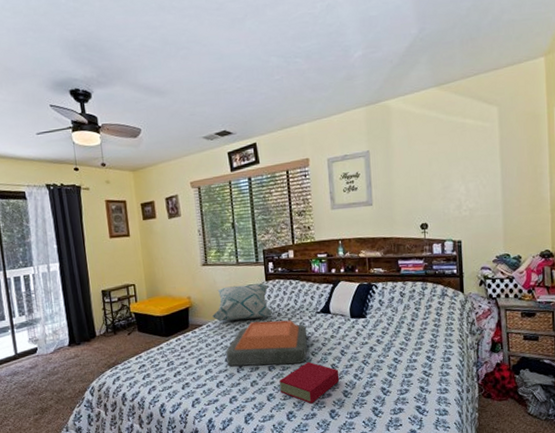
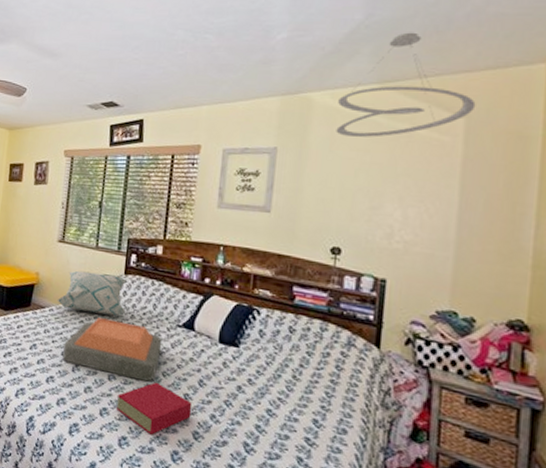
ceiling light fixture: none [409,41,504,133] -> present [336,32,476,137]

